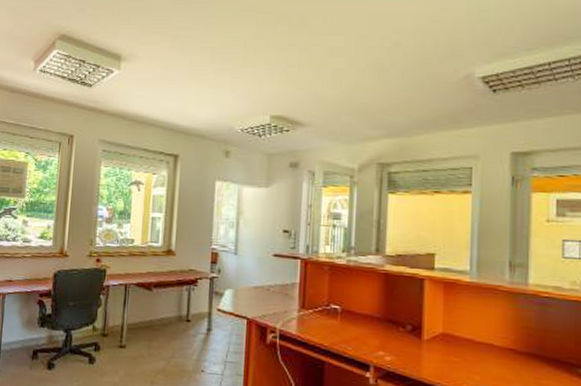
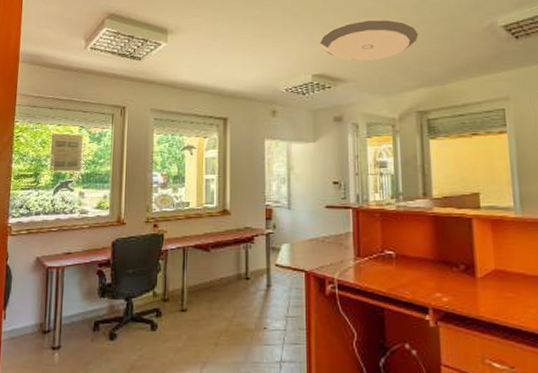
ceiling light fixture: none [281,60,388,105] -> present [320,19,419,61]

